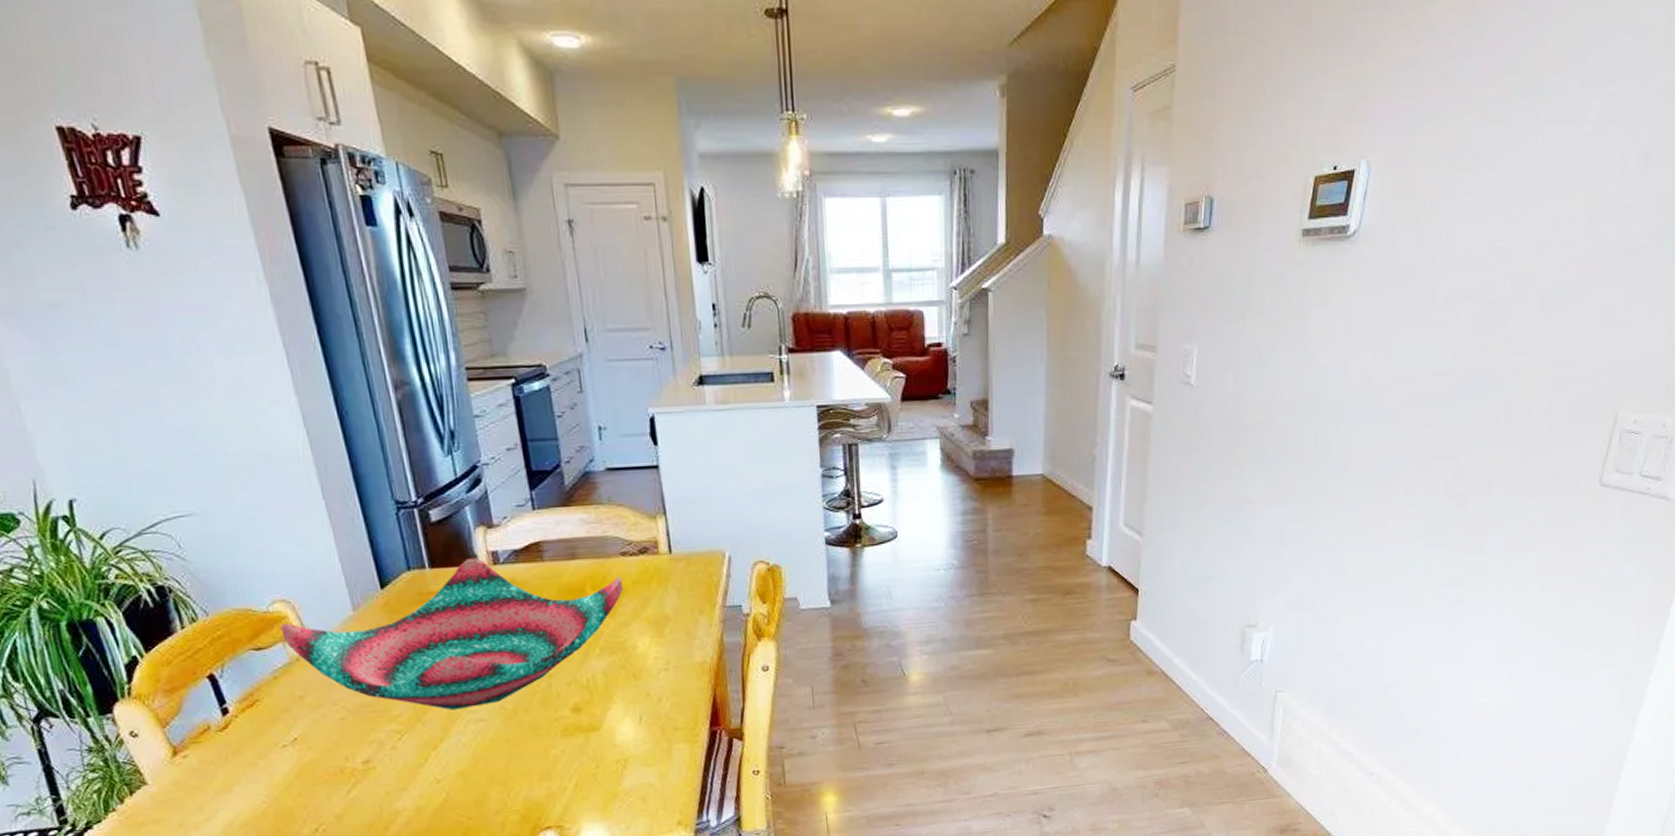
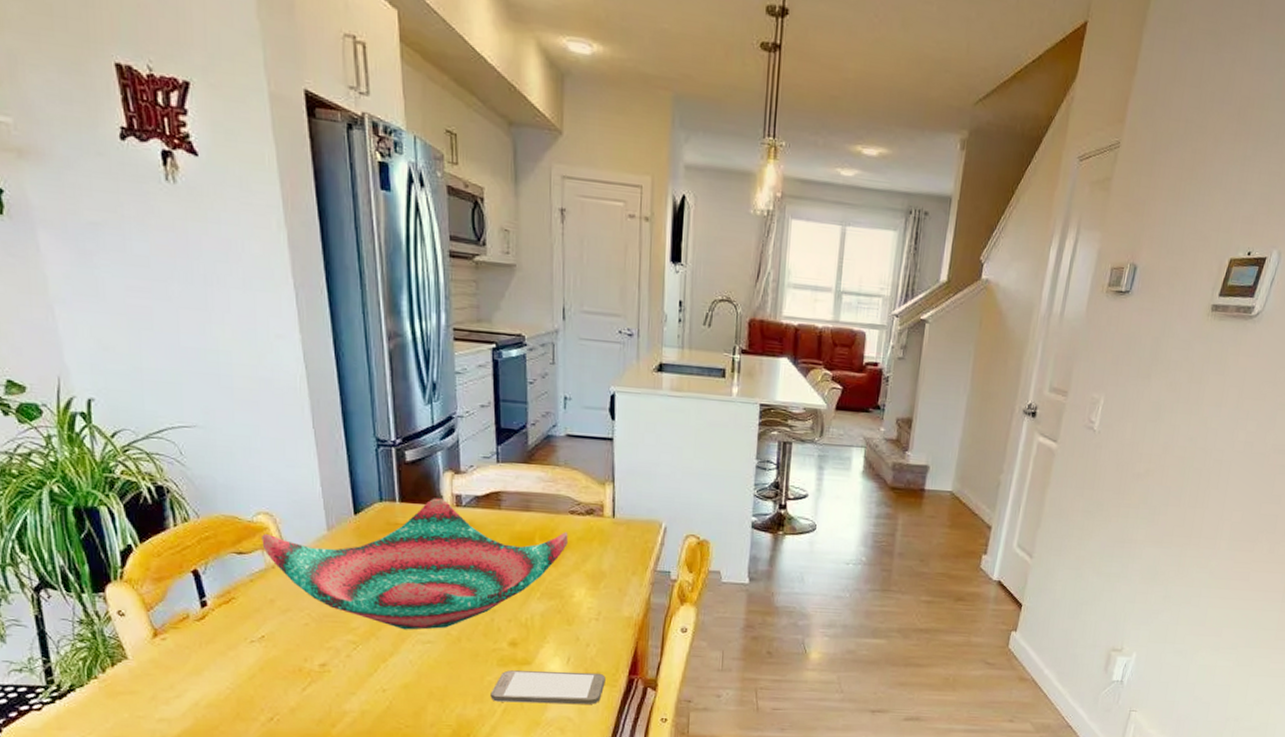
smartphone: none [558,729,685,777] -> present [490,670,606,705]

